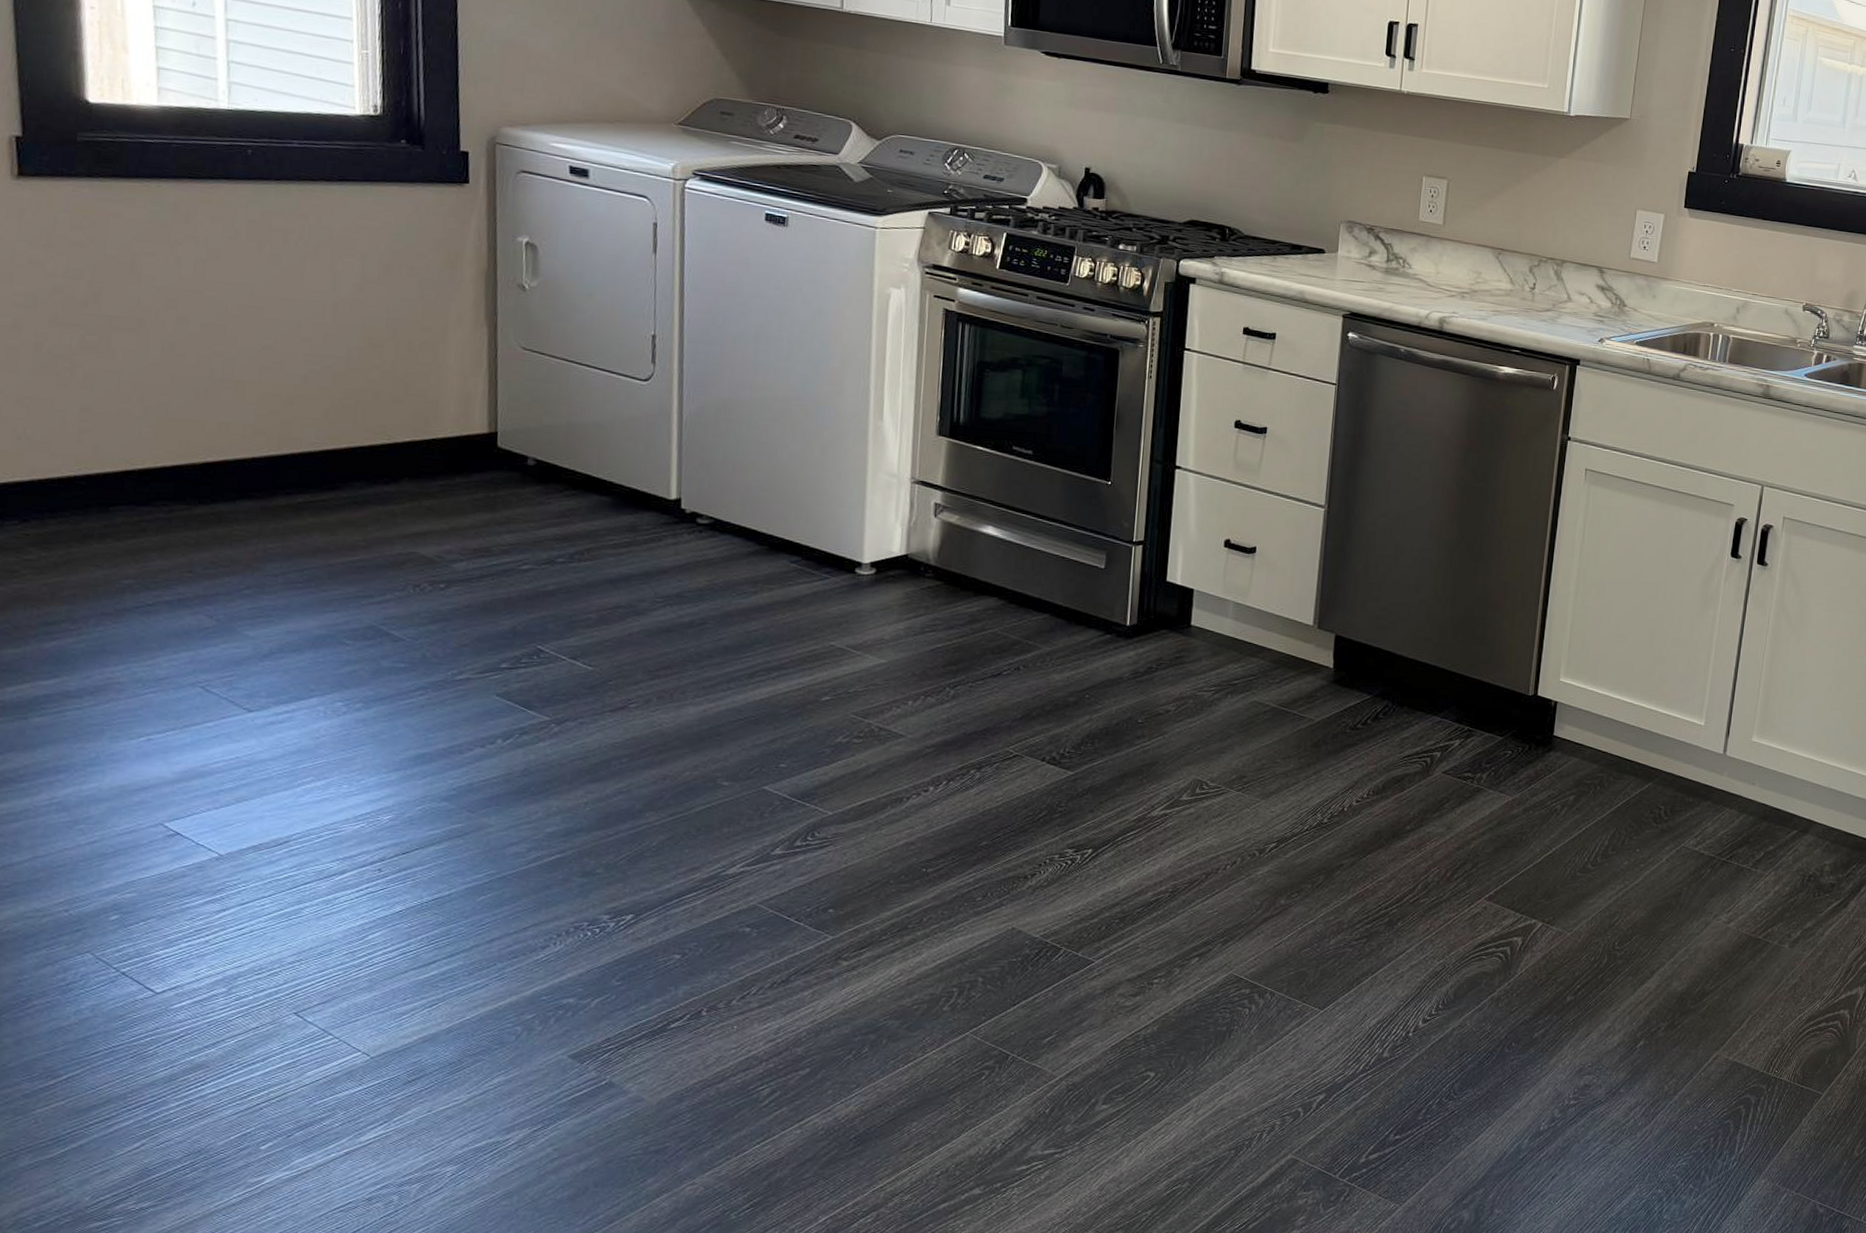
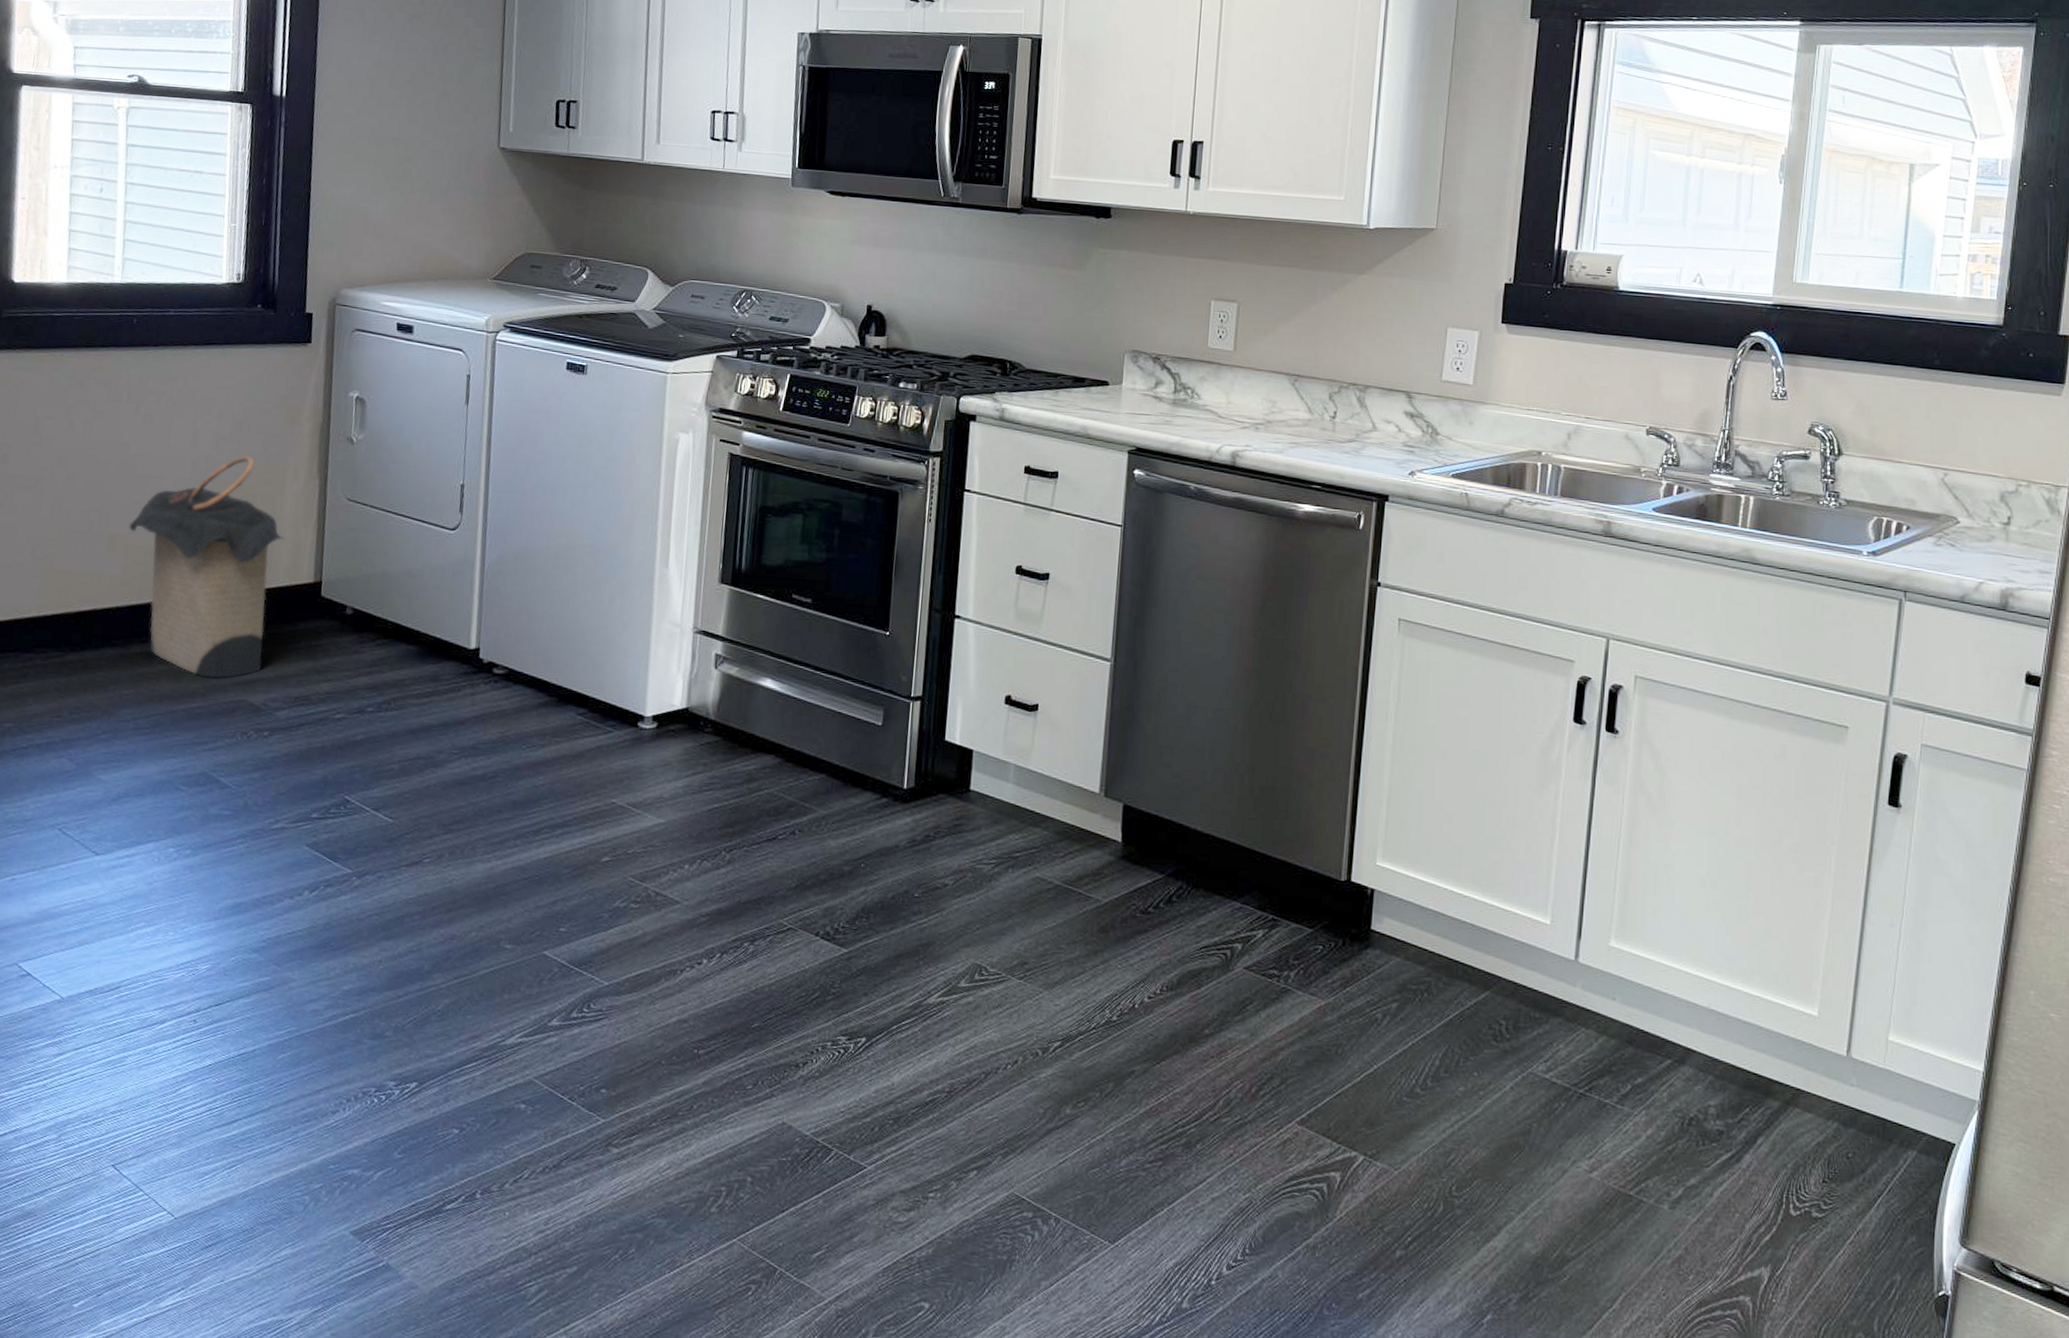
laundry hamper: none [261,300,452,531] -> present [129,455,286,679]

